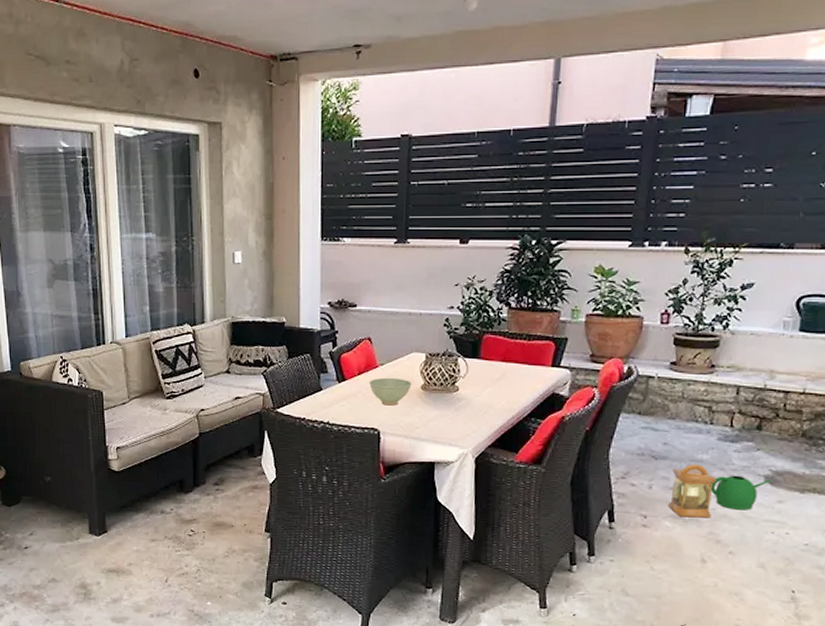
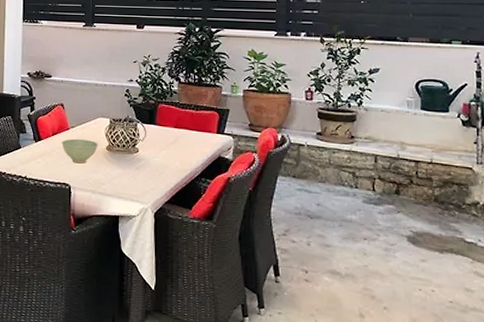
lantern: present [668,463,717,518] -> none [326,223,366,275]
watering can: present [710,475,771,510] -> none [361,234,413,268]

